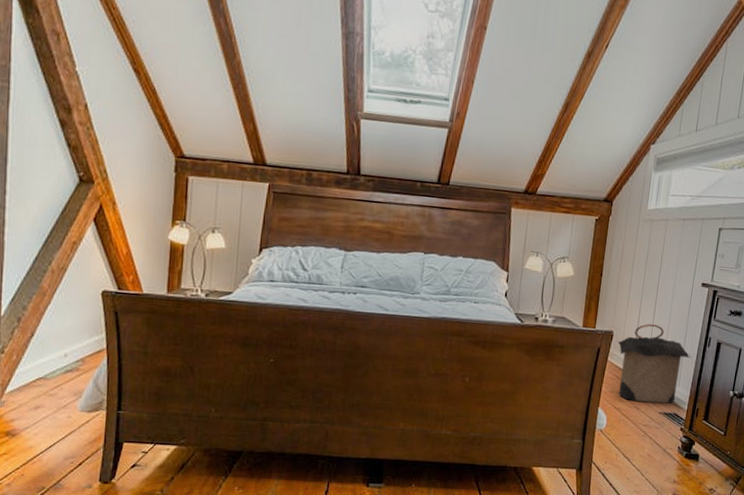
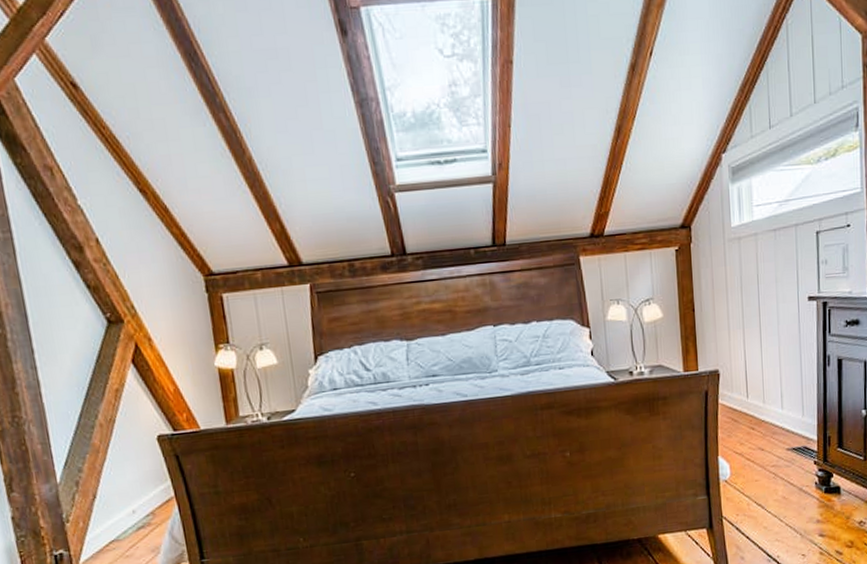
laundry hamper: present [617,324,691,404] -> none [726,353,811,442]

